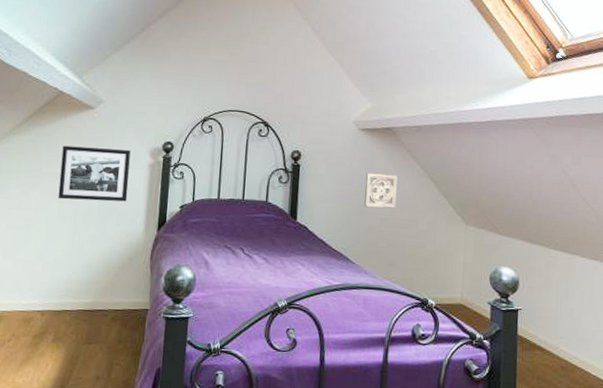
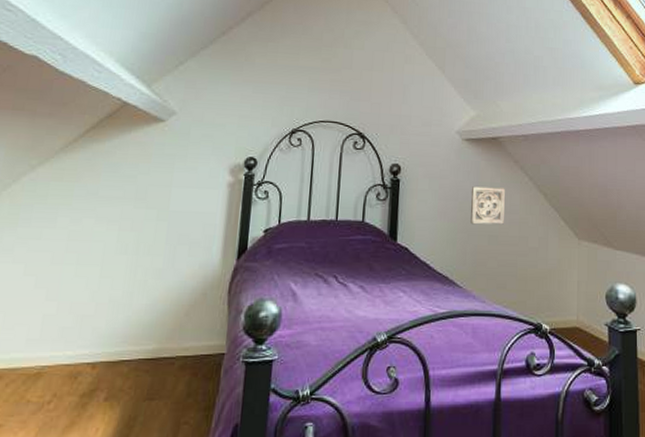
picture frame: present [58,145,131,202] -> none [117,164,207,228]

